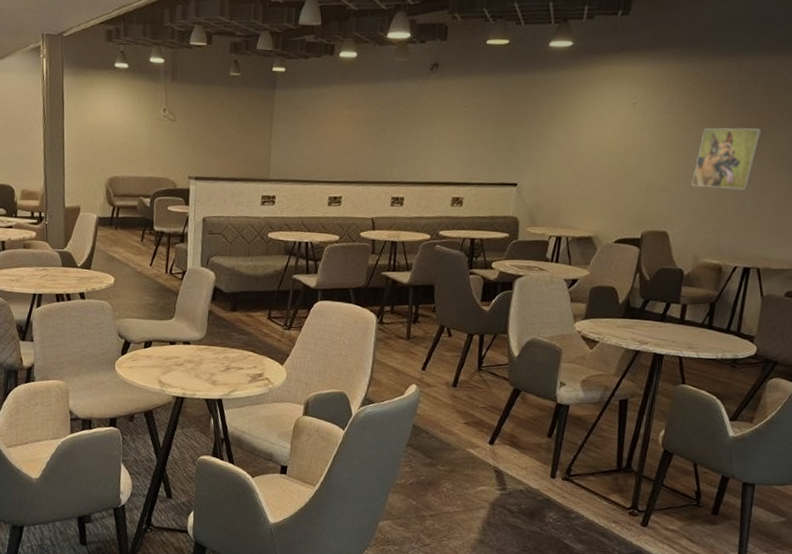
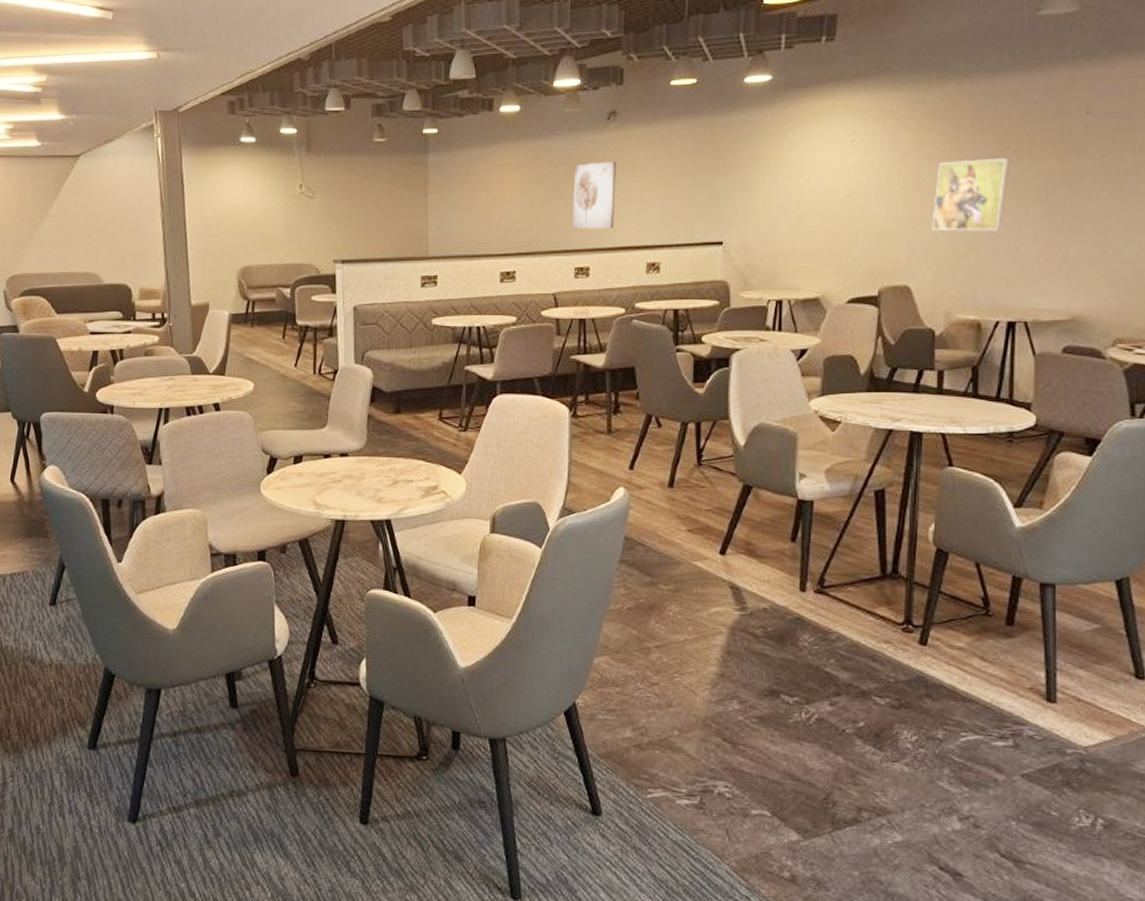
wall art: none [393,107,435,166] -> present [572,161,616,229]

